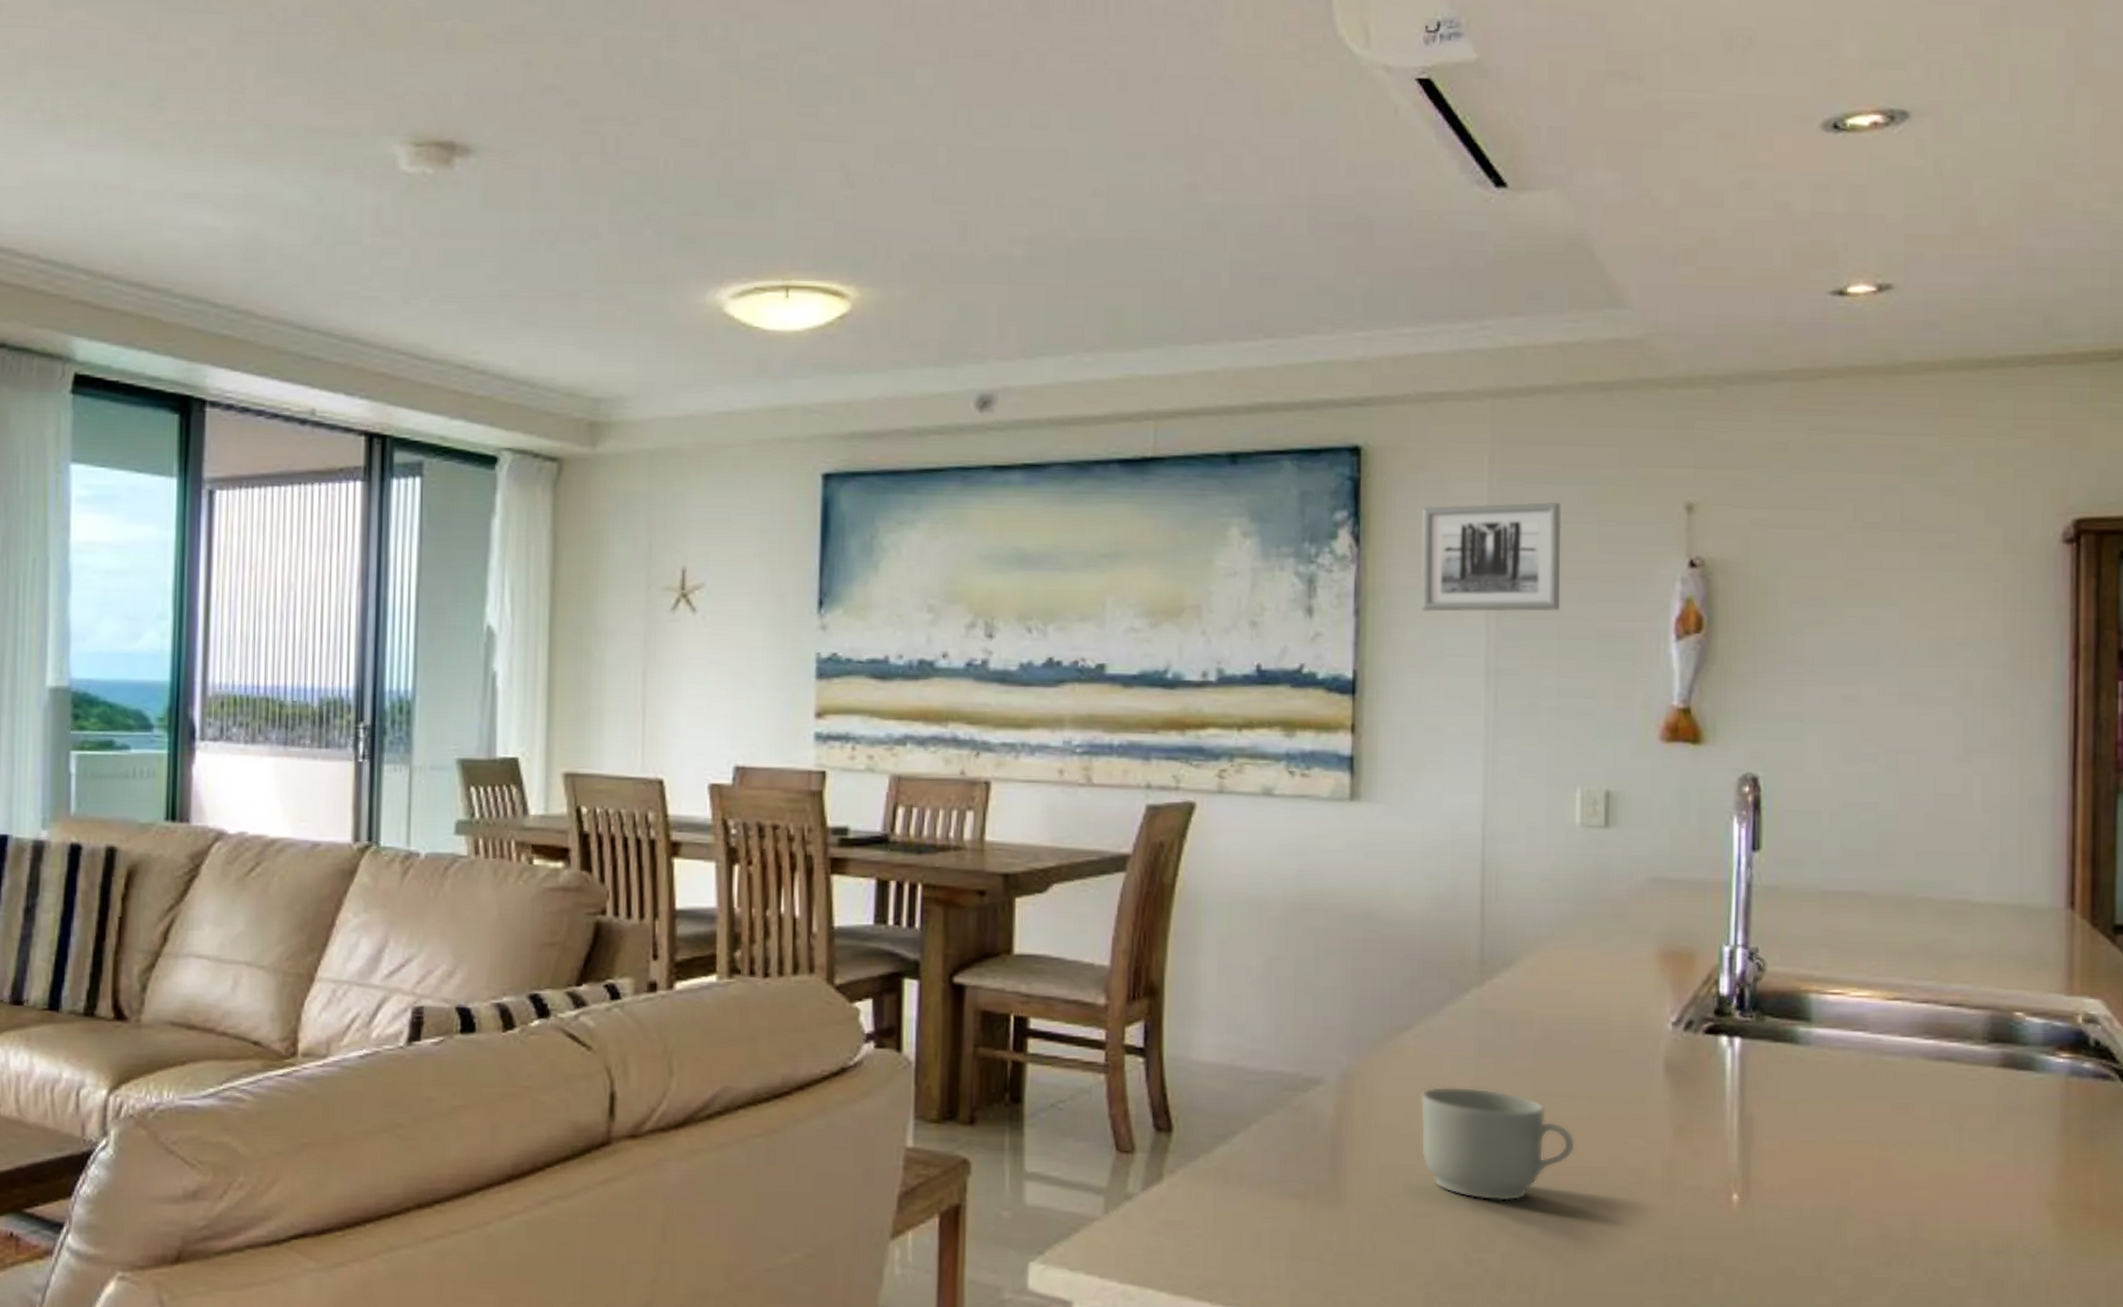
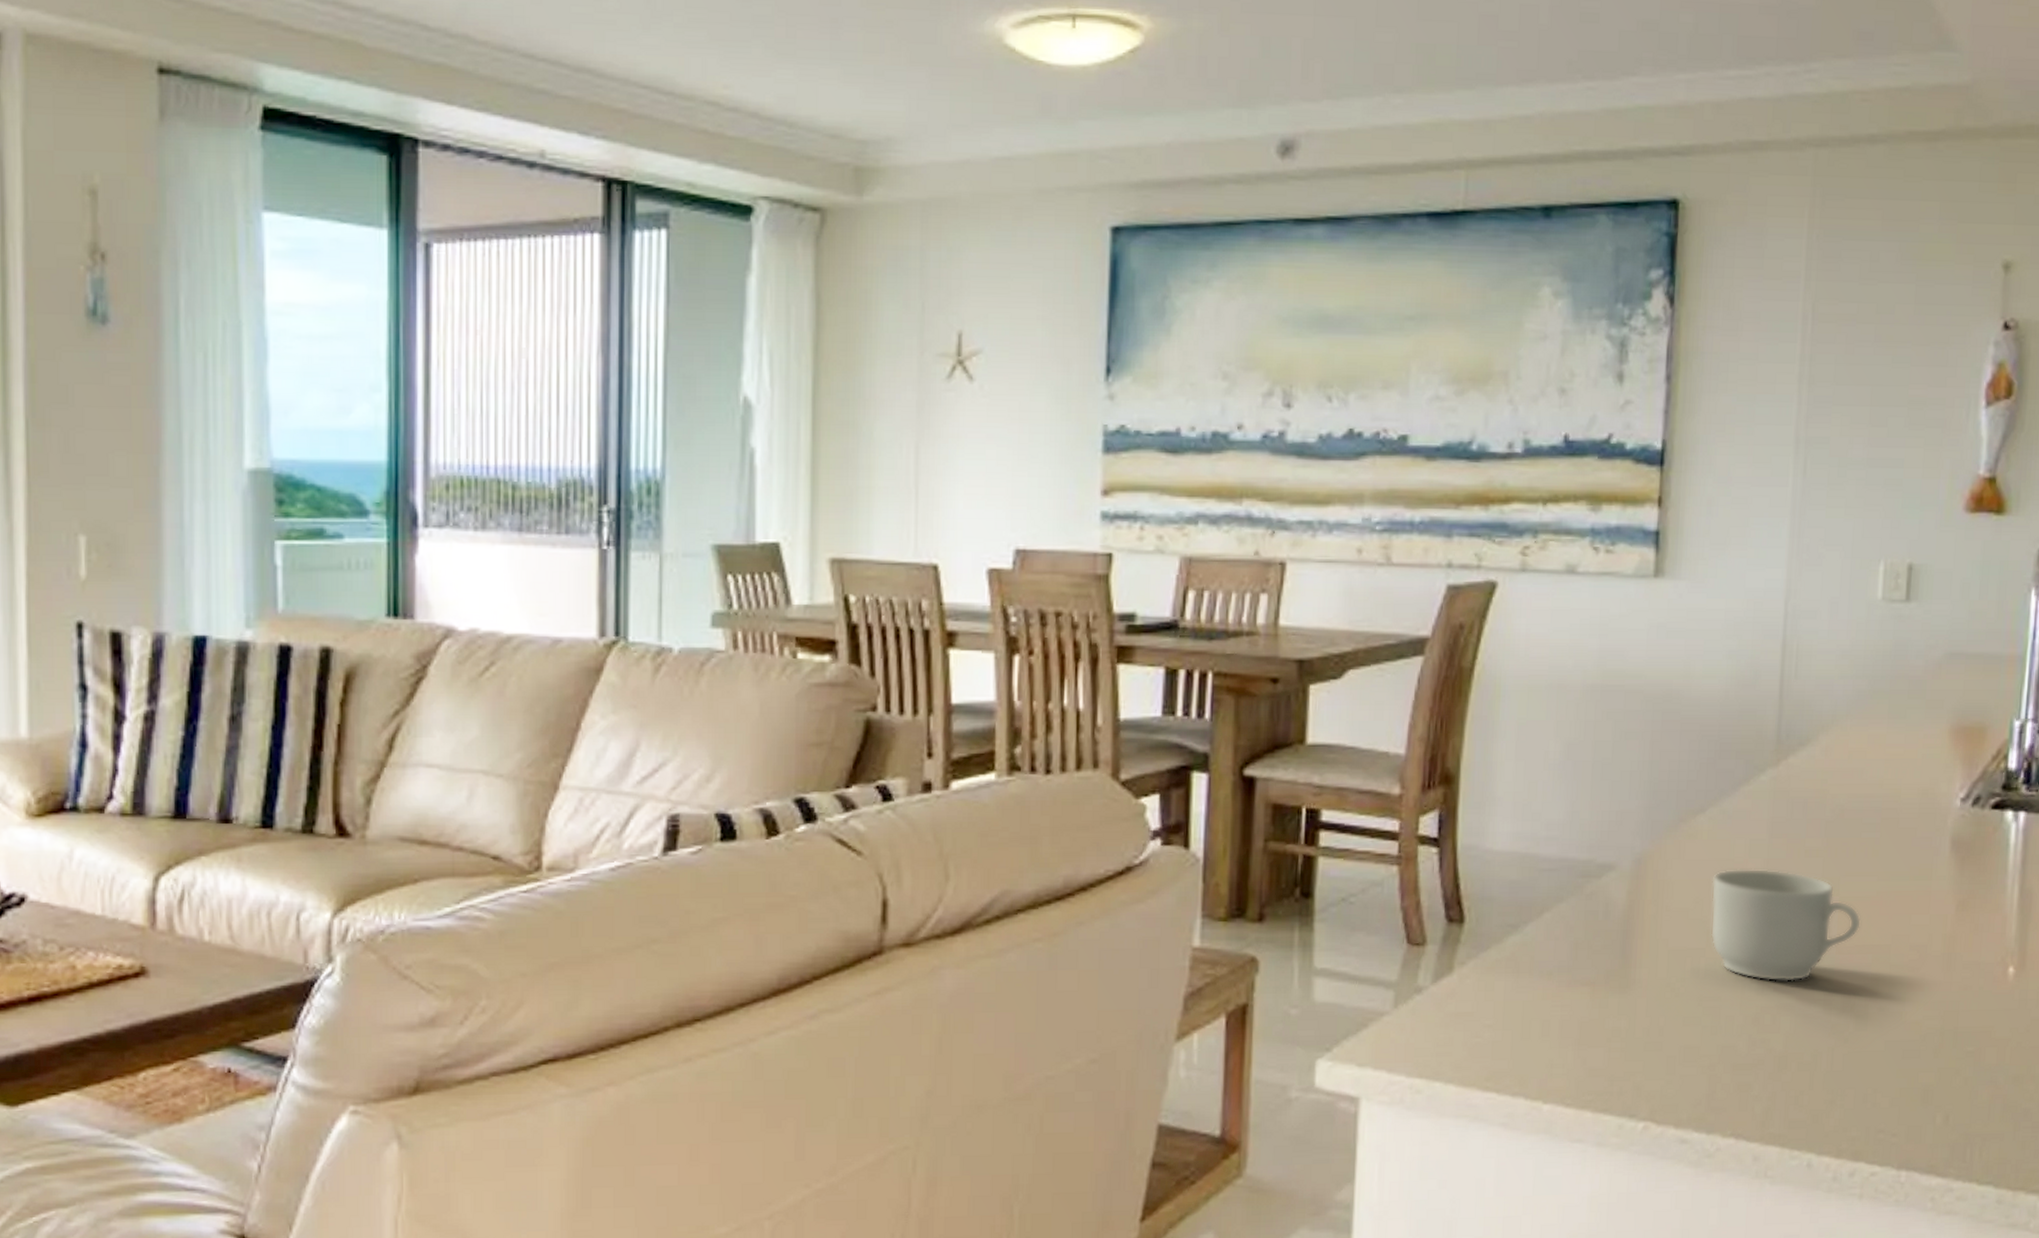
wall art: present [1420,501,1562,612] -> none [1733,260,1879,378]

